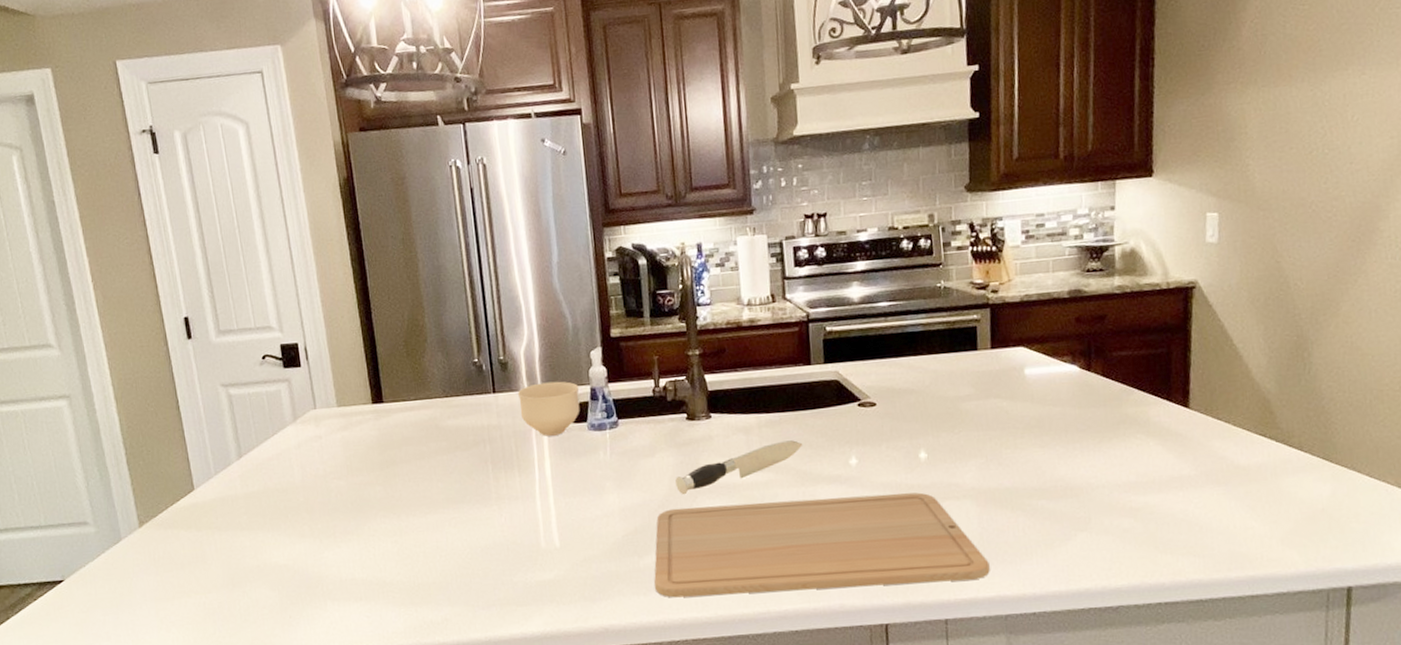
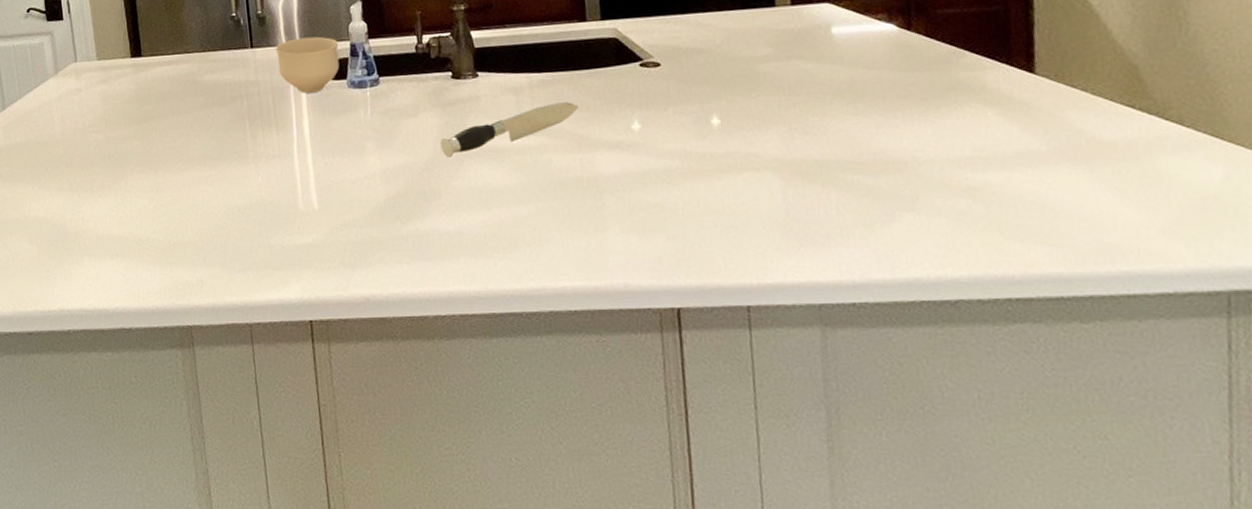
chopping board: present [654,492,990,598] -> none [418,162,799,269]

